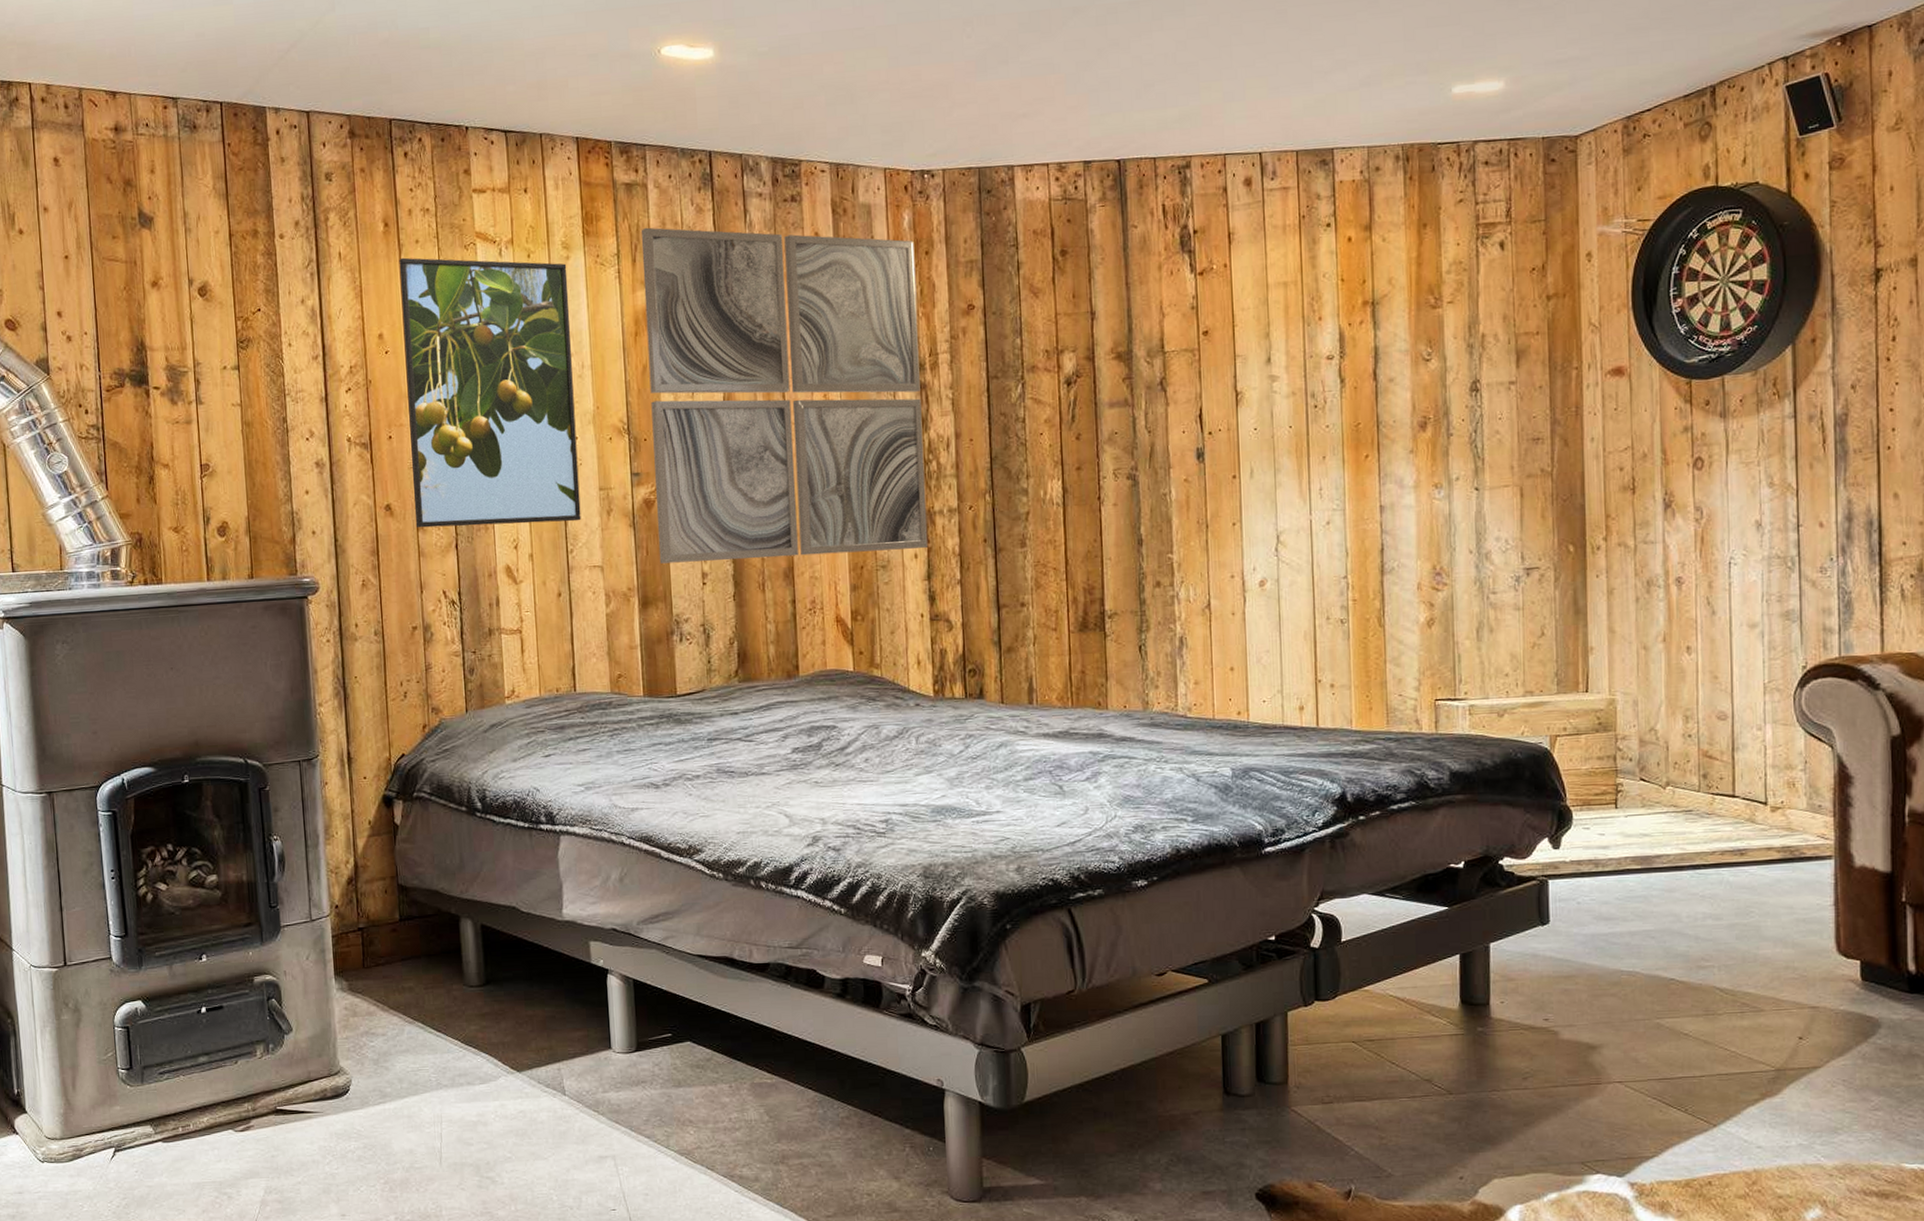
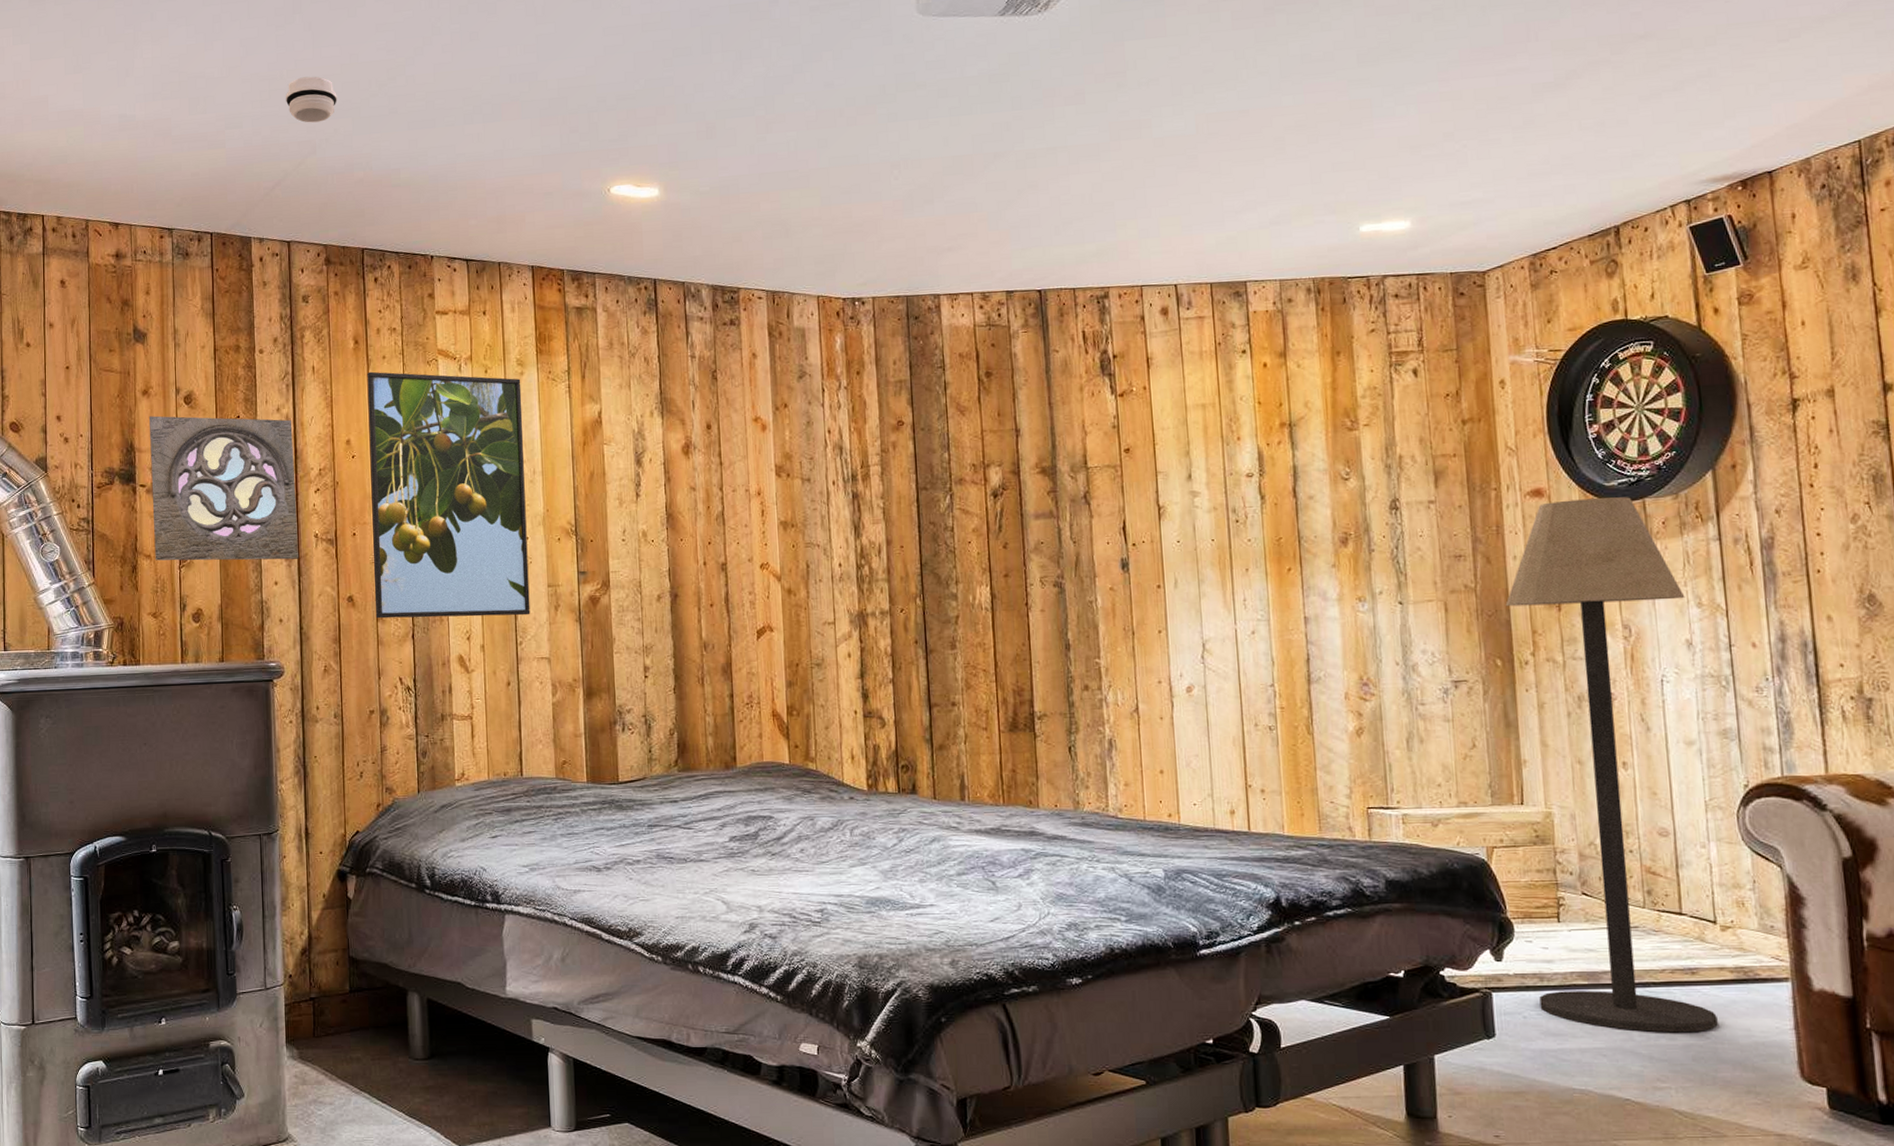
wall ornament: none [161,310,332,470] -> present [149,416,300,561]
wall art: present [640,227,929,564] -> none [590,347,862,657]
floor lamp: none [1580,374,1762,914] -> present [1505,497,1718,1033]

